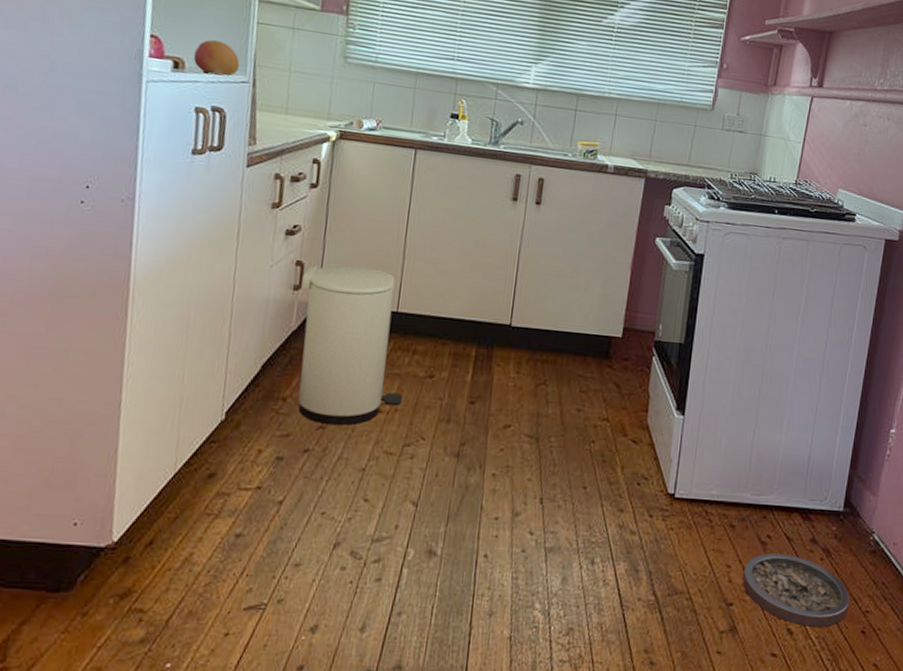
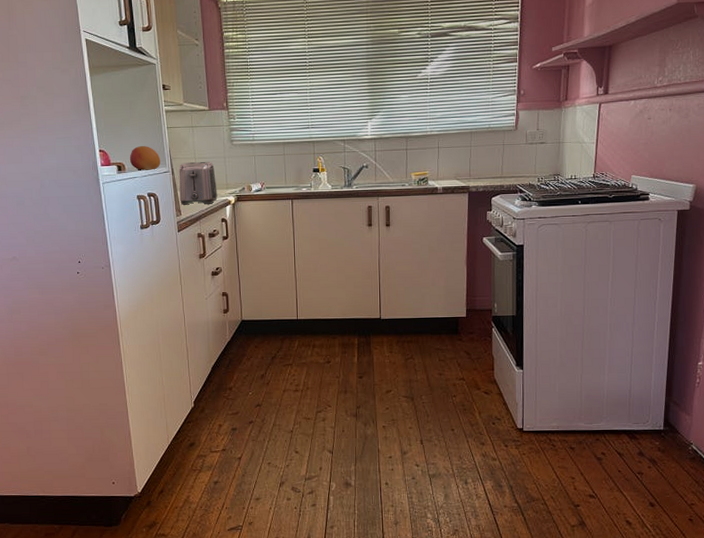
toaster: none [257,74,316,137] -> present [179,161,218,206]
pedal bin: present [298,265,404,425] -> none [228,290,311,403]
pet bowl: present [742,553,850,627] -> none [585,466,677,518]

